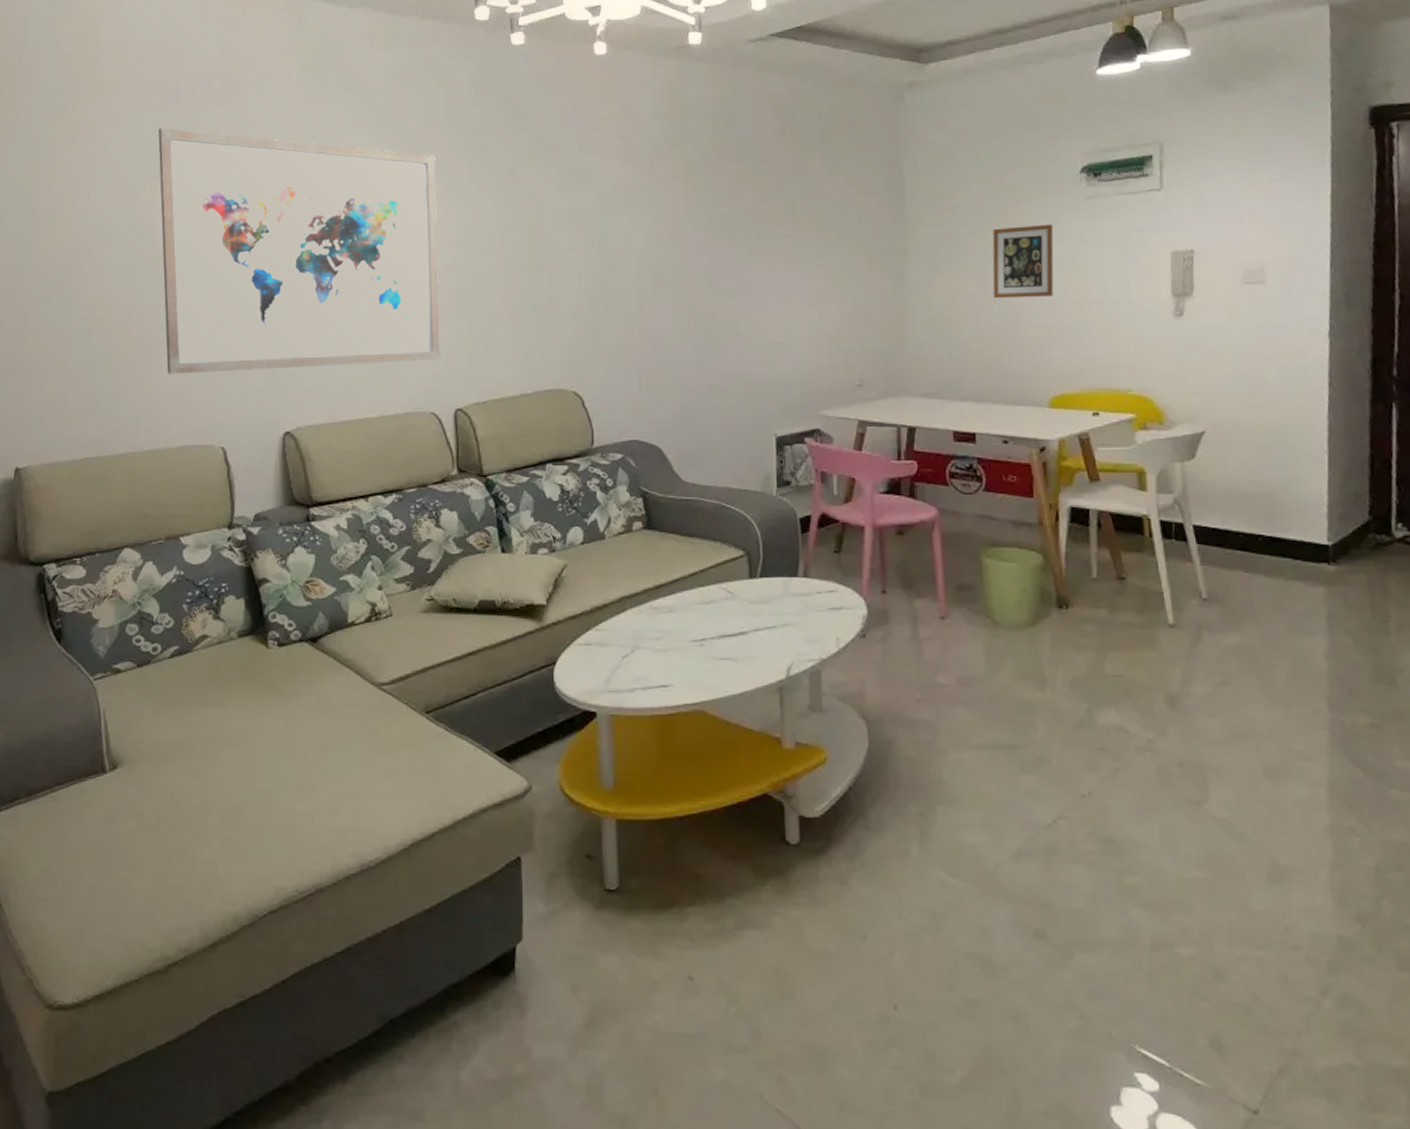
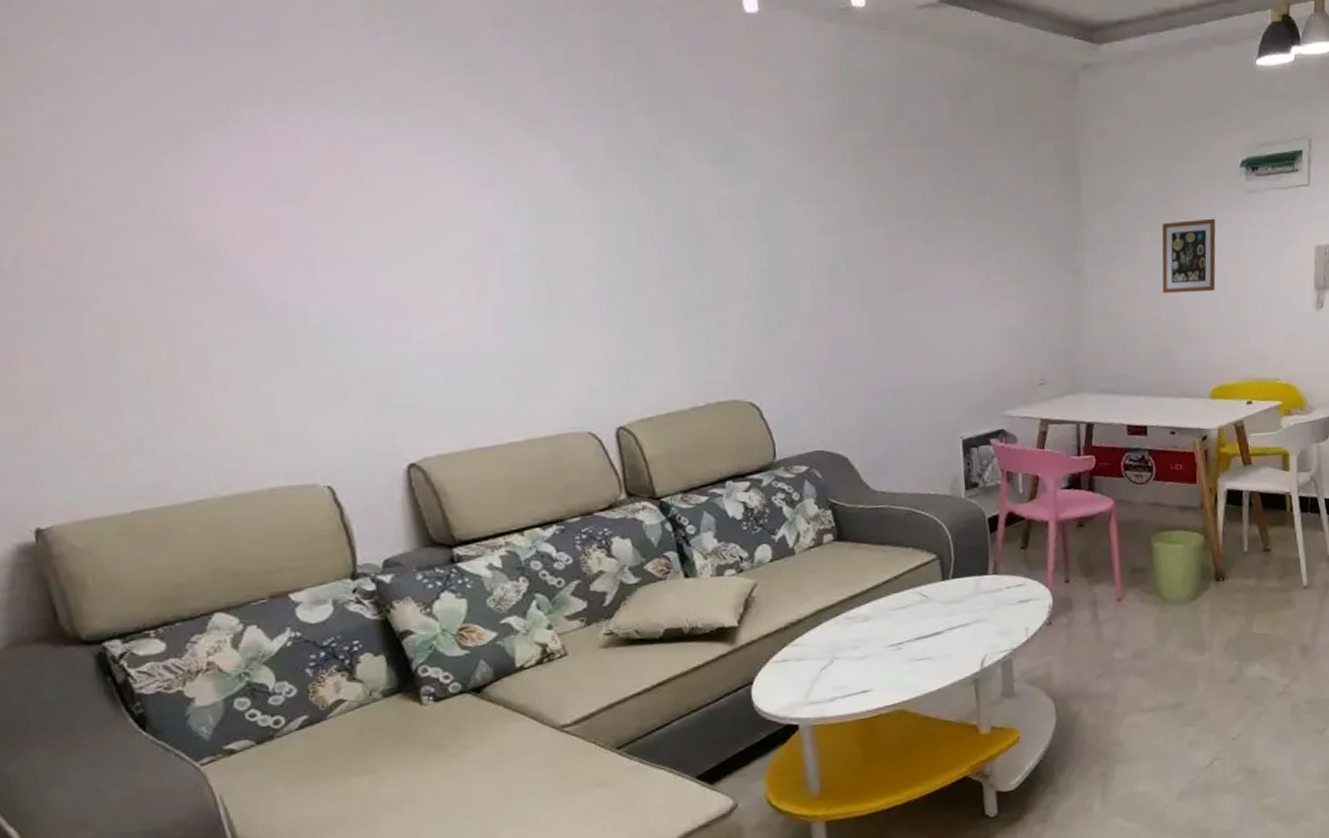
wall art: present [158,127,440,374] -> none [168,79,593,402]

